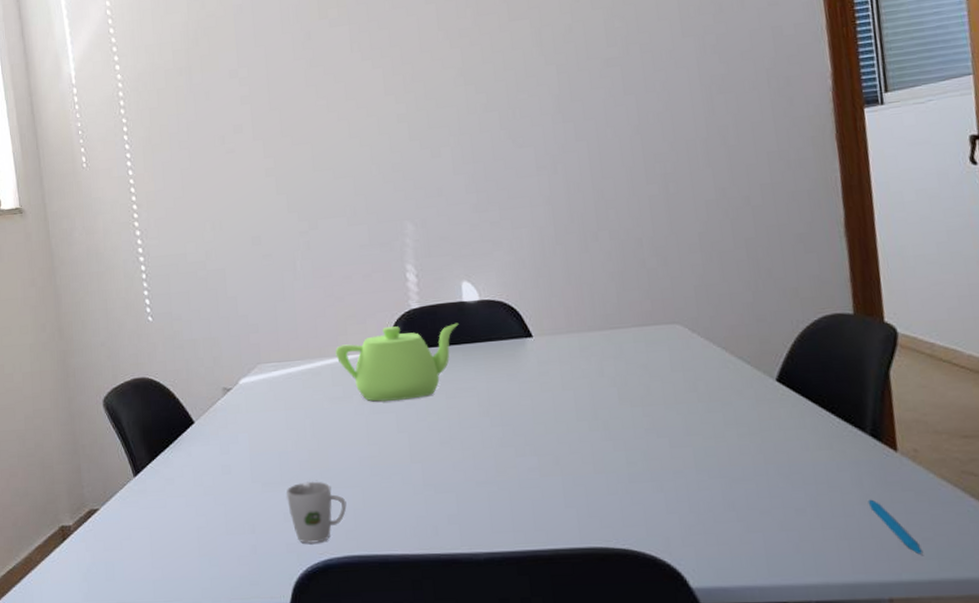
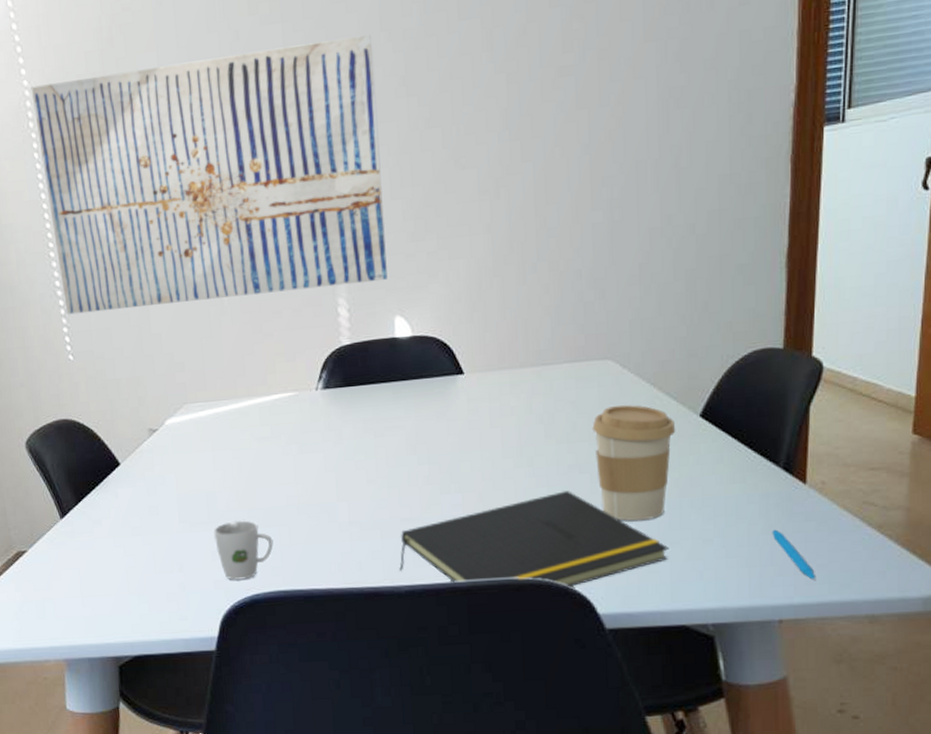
wall art: none [123,33,453,279] -> present [31,34,388,315]
teapot: present [335,322,459,402] -> none [263,359,390,441]
notepad: none [477,454,760,560] -> present [399,490,669,589]
coffee cup: none [666,368,753,488] -> present [592,405,676,521]

